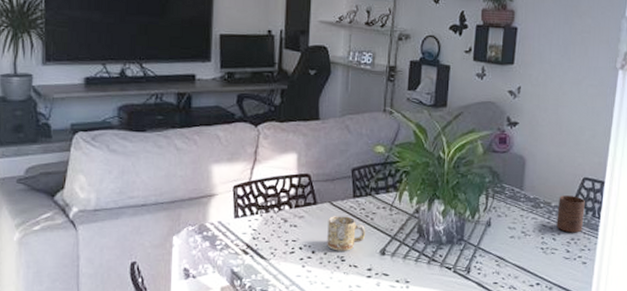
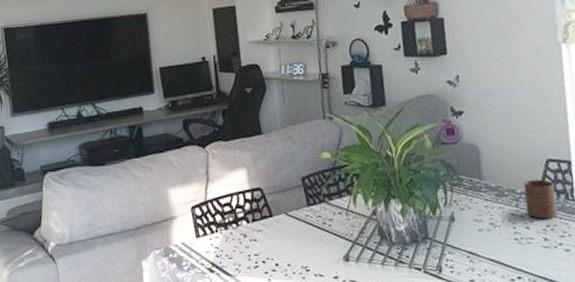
mug: present [327,216,366,251] -> none [286,225,327,262]

